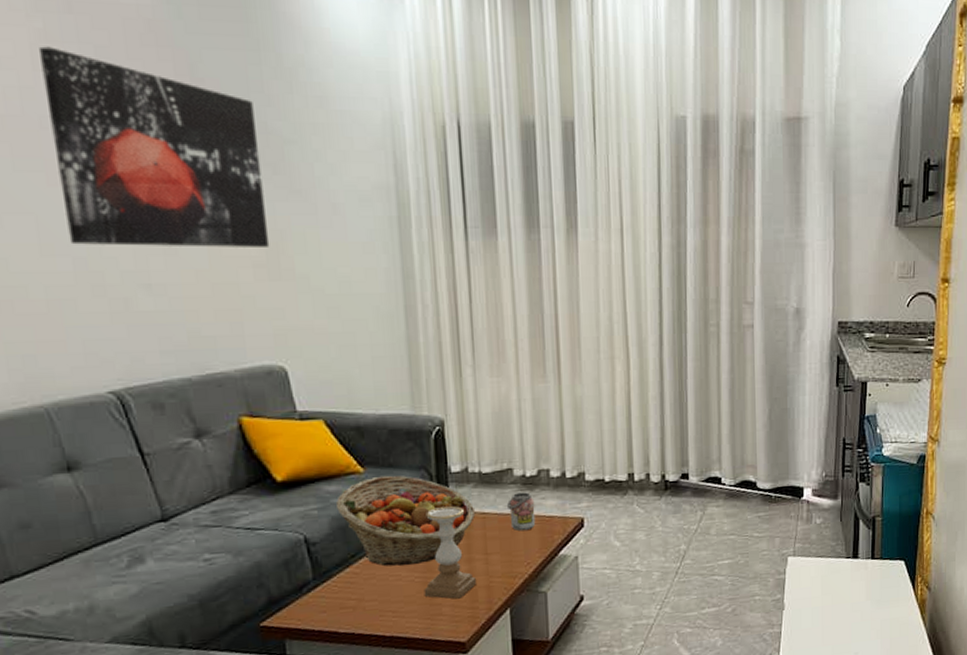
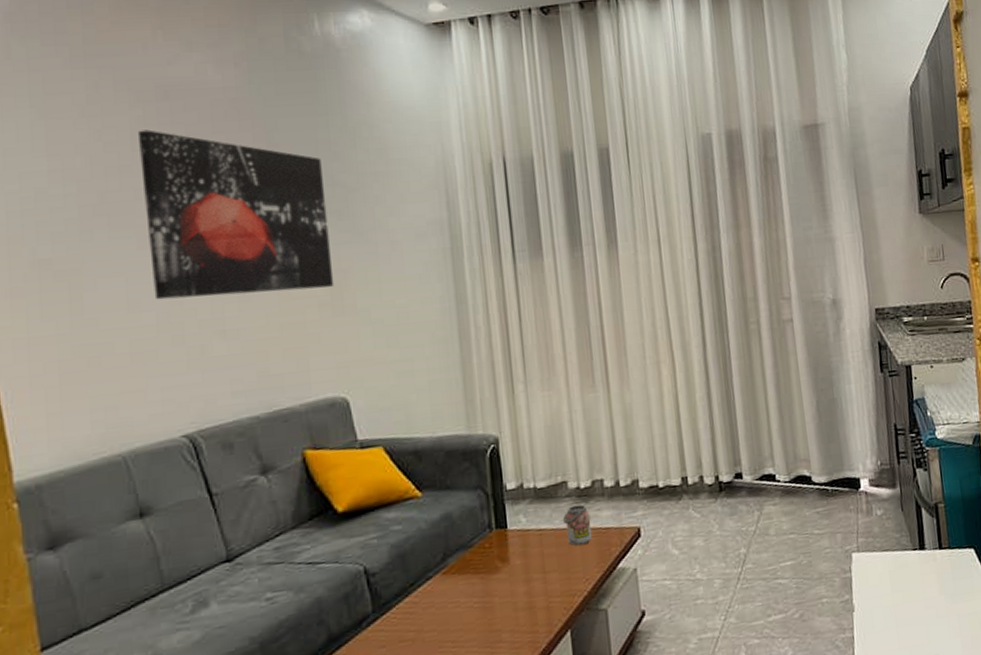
fruit basket: present [336,475,476,567] -> none [395,497,533,593]
candle holder: present [423,506,476,599] -> none [482,524,535,624]

